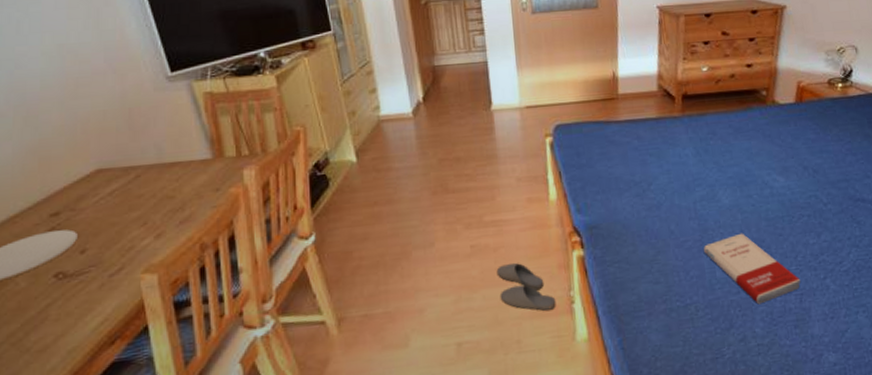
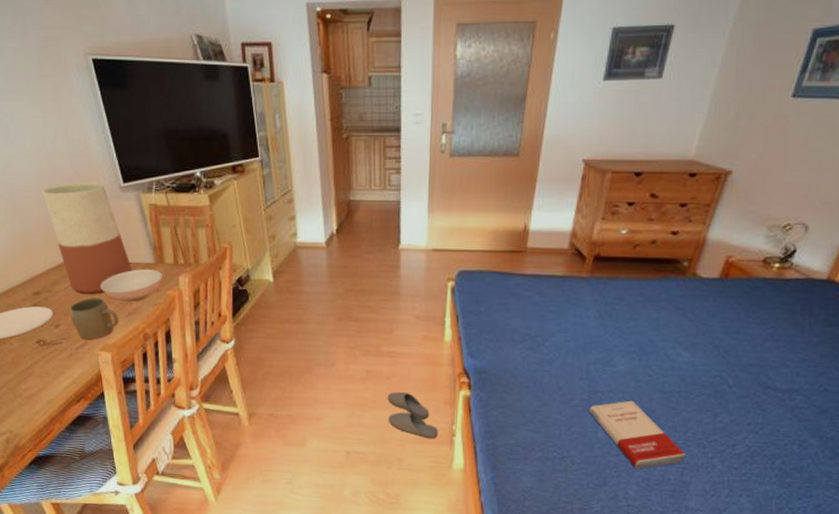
vase: none [64,74,183,207] -> present [41,182,132,294]
mug: none [100,208,166,263] -> present [69,298,118,340]
bowl: none [142,166,222,209] -> present [100,269,162,302]

